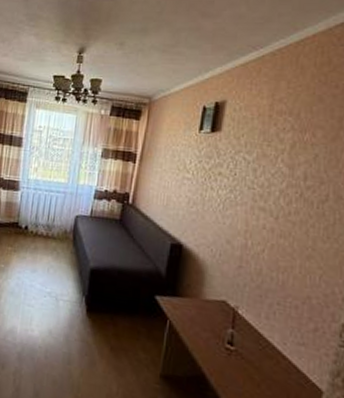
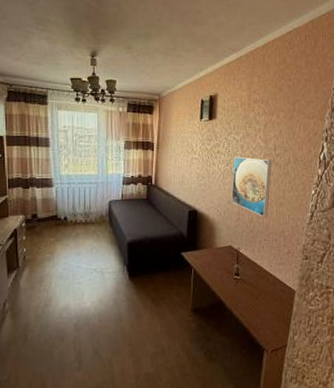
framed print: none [232,182,298,272] -> present [231,157,272,217]

